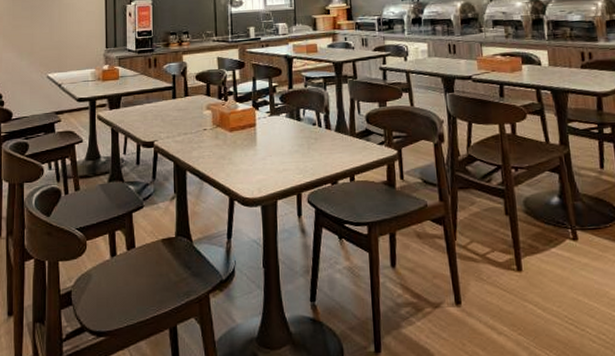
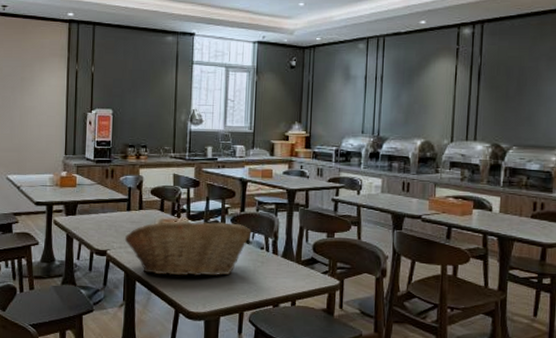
fruit basket: none [171,101,302,162] -> present [124,220,252,277]

